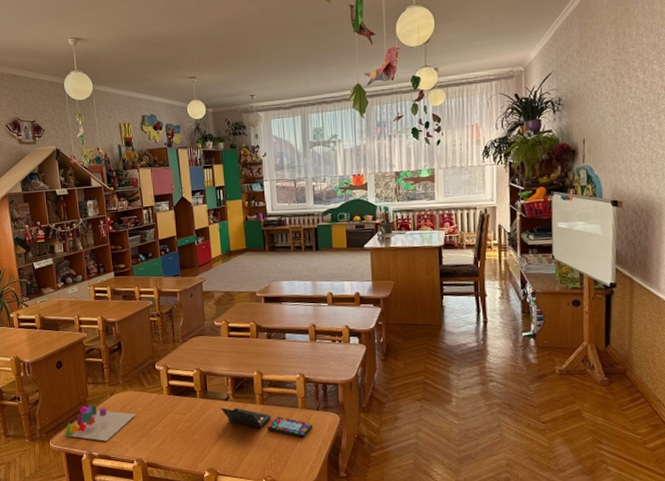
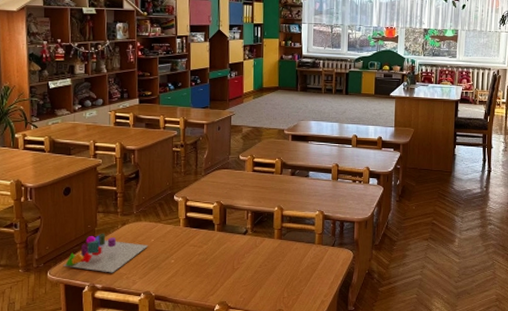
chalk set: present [220,407,312,439] -> none [237,241,327,274]

